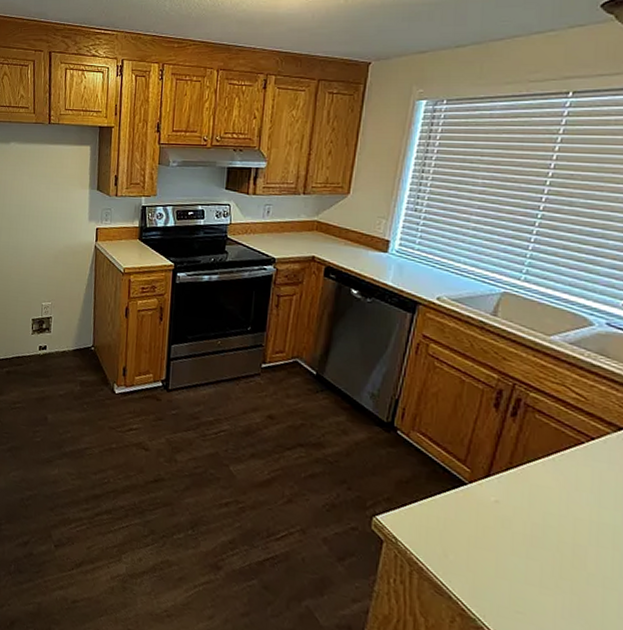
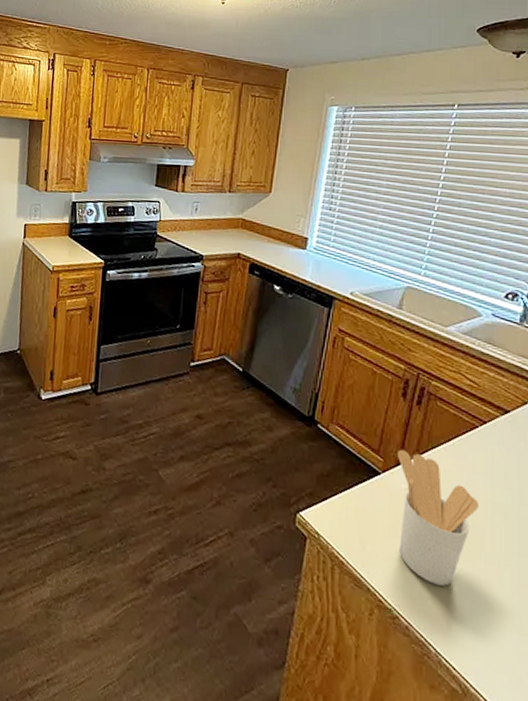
utensil holder: none [486,461,581,603] -> present [398,449,478,586]

